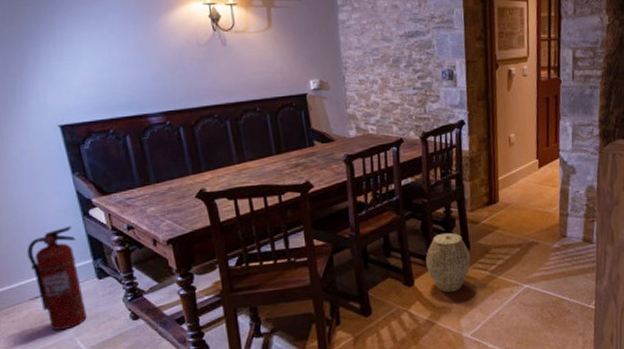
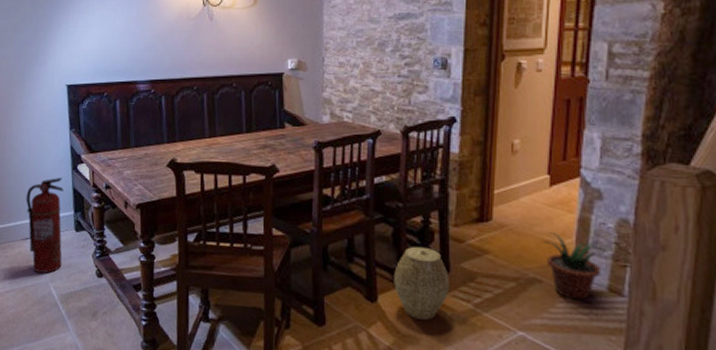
potted plant: none [537,204,581,253] -> present [543,232,607,301]

